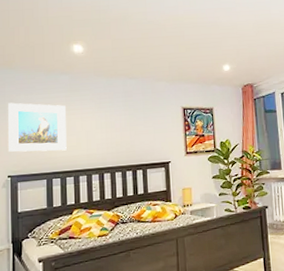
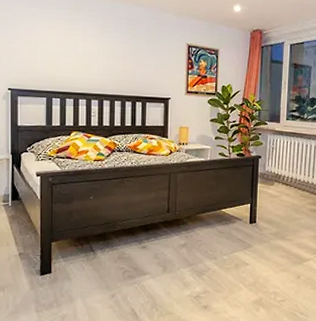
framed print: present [7,102,67,152] -> none [8,12,68,71]

